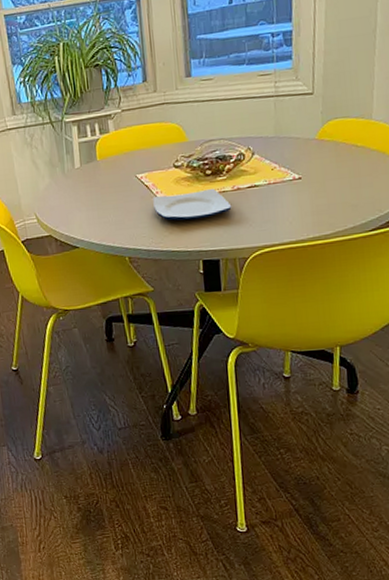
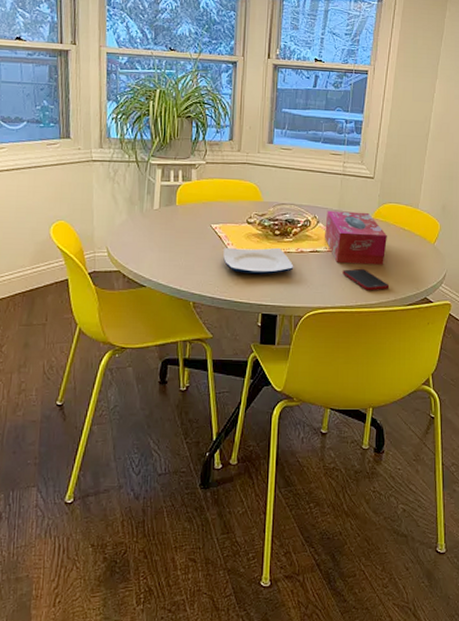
tissue box: none [261,133,338,196] -> present [325,210,387,265]
cell phone: none [288,197,346,221] -> present [342,268,390,291]

